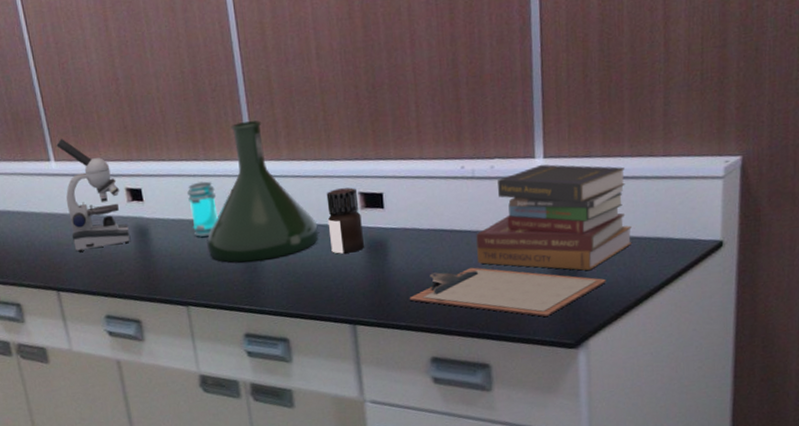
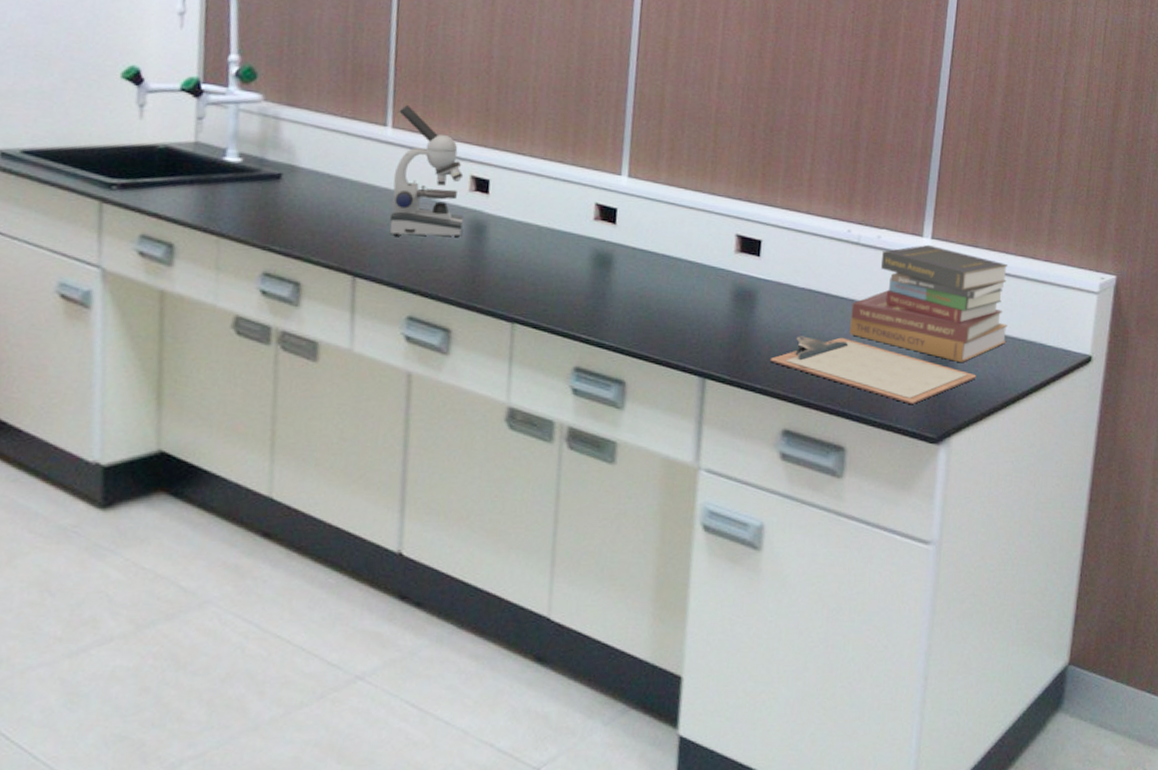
jar: present [186,181,218,237] -> none [540,186,576,248]
flask: present [206,120,319,263] -> none [552,133,685,288]
bottle: present [326,186,364,254] -> none [694,225,735,298]

